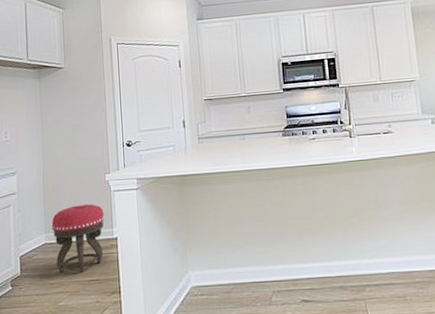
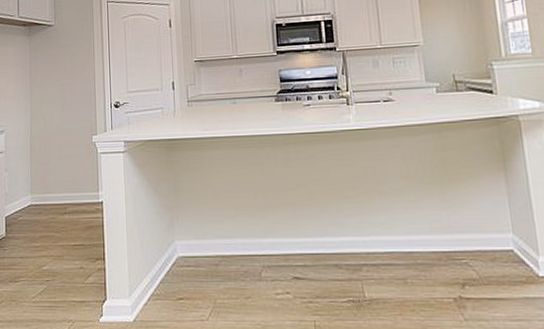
stool: present [51,204,104,274] -> none [37,166,90,238]

